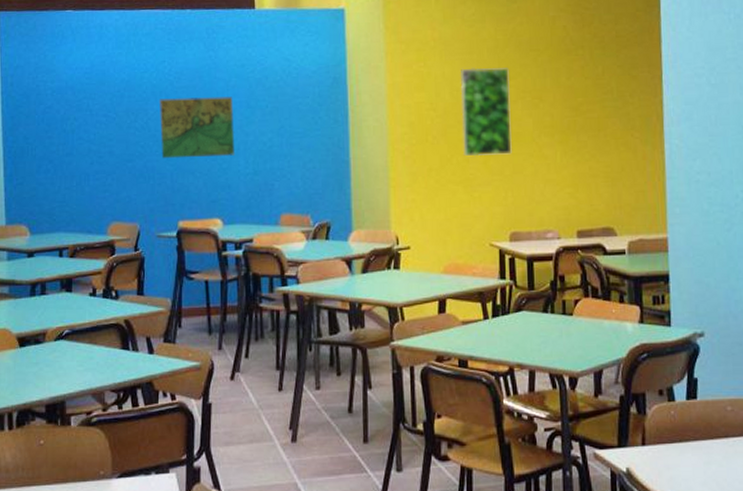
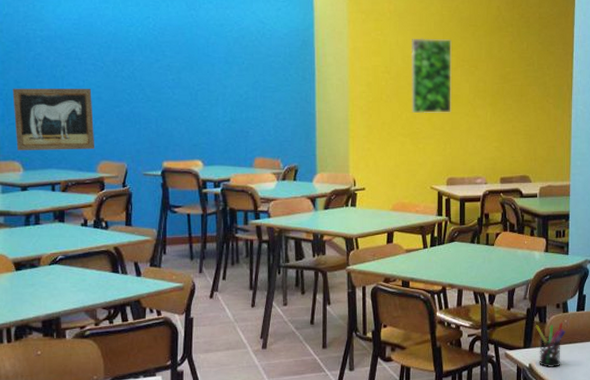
wall art: none [21,141,106,214] -> present [12,88,95,151]
map: present [160,96,235,159] -> none [145,51,215,106]
pen holder: none [632,414,673,473] -> present [535,322,566,367]

